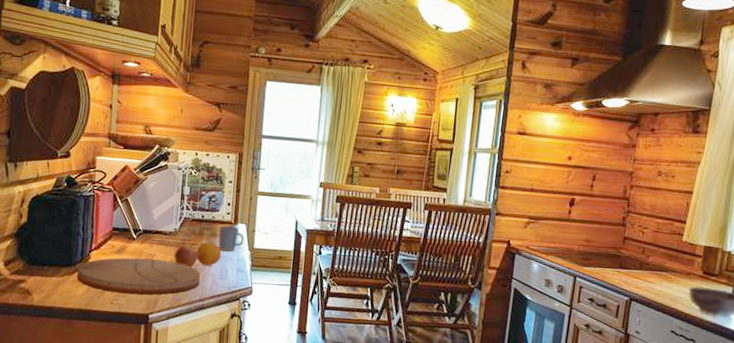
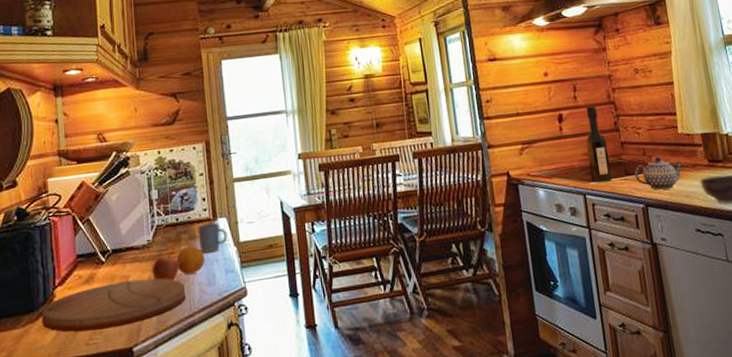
bottle: none [585,197,611,270] -> present [585,106,612,183]
teapot: none [628,257,678,290] -> present [634,156,683,190]

